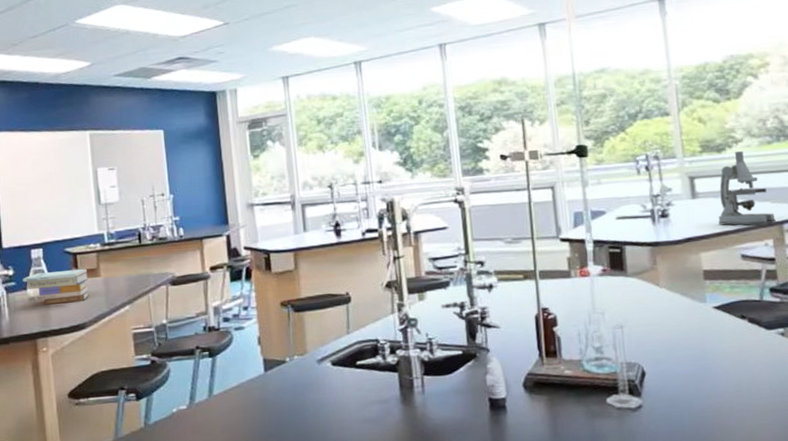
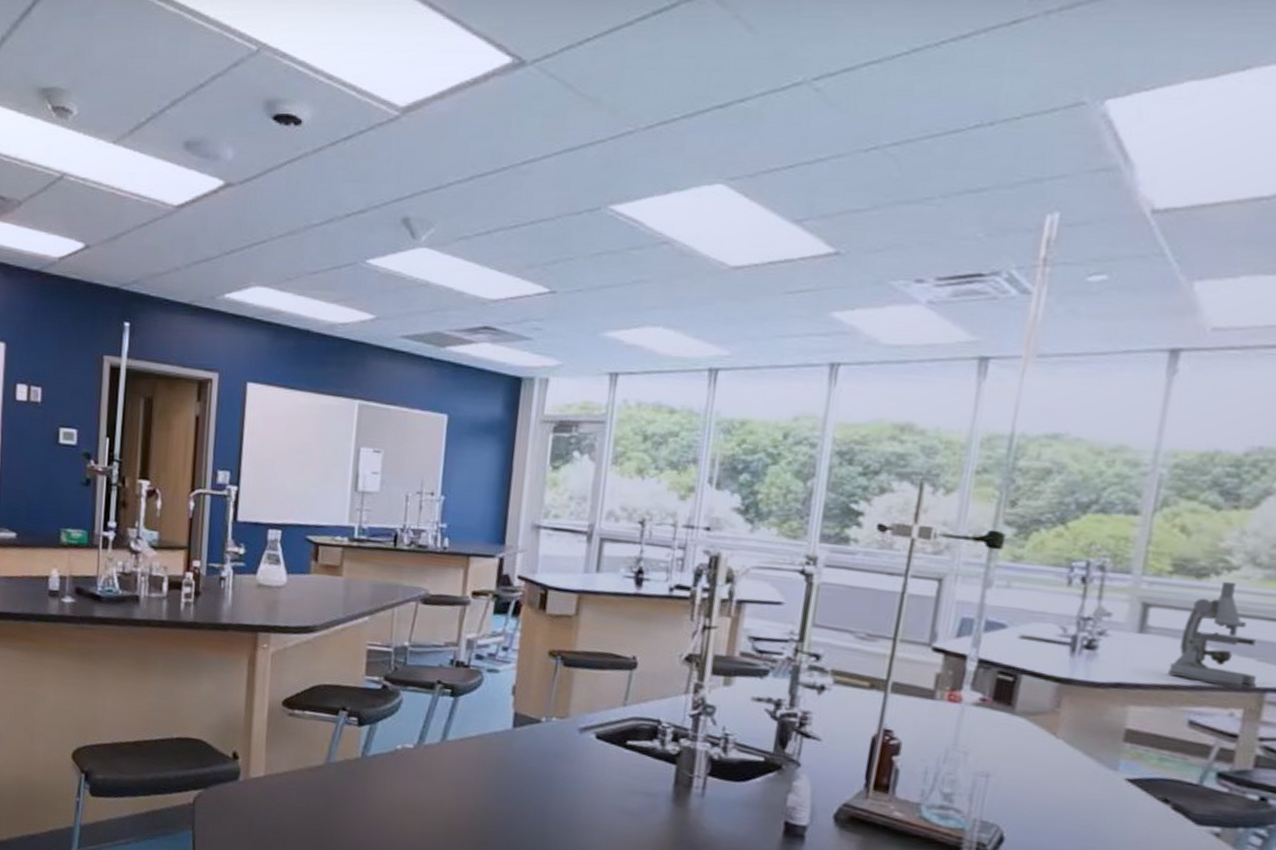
books: present [22,268,89,305] -> none [253,557,329,601]

